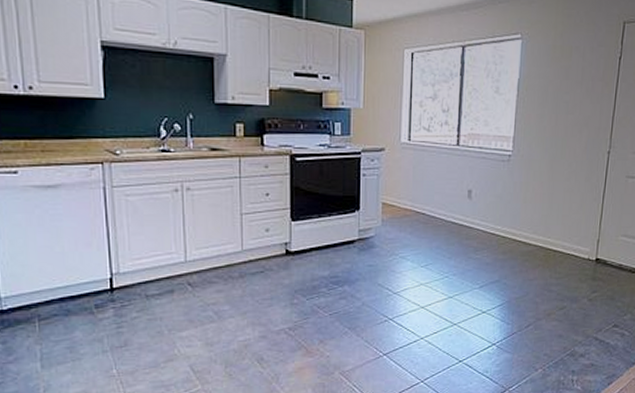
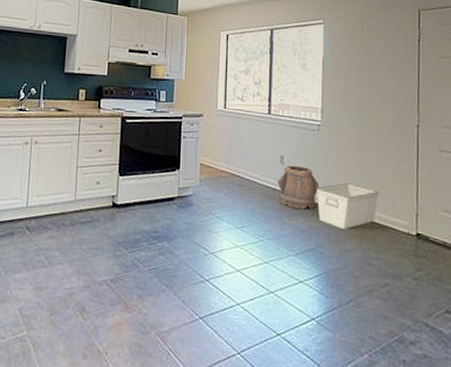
bucket: none [464,199,507,243] -> present [277,165,320,210]
storage bin: none [503,214,564,259] -> present [317,183,379,229]

